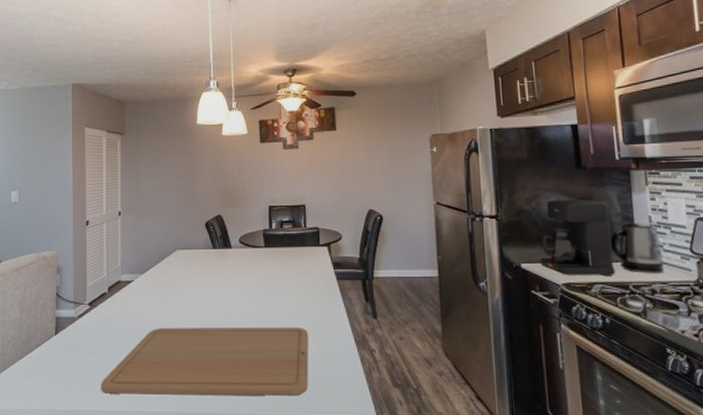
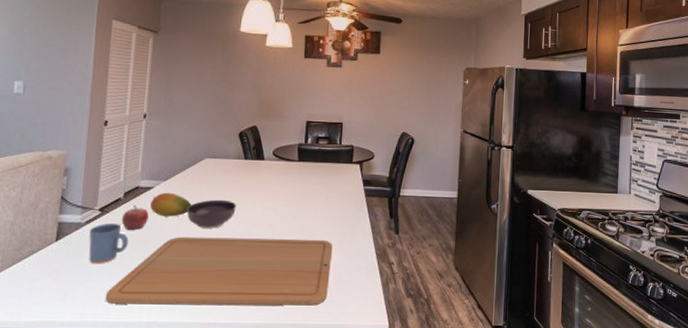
mug: none [82,317,116,356] -> present [88,224,129,264]
fruit: none [108,299,131,322] -> present [121,205,149,230]
fruit: none [132,285,169,308] -> present [150,192,192,217]
bowl: none [164,290,210,319] -> present [186,199,236,228]
coffee maker: present [540,199,615,276] -> none [543,136,601,204]
kettle: present [610,223,665,274] -> none [599,160,637,204]

